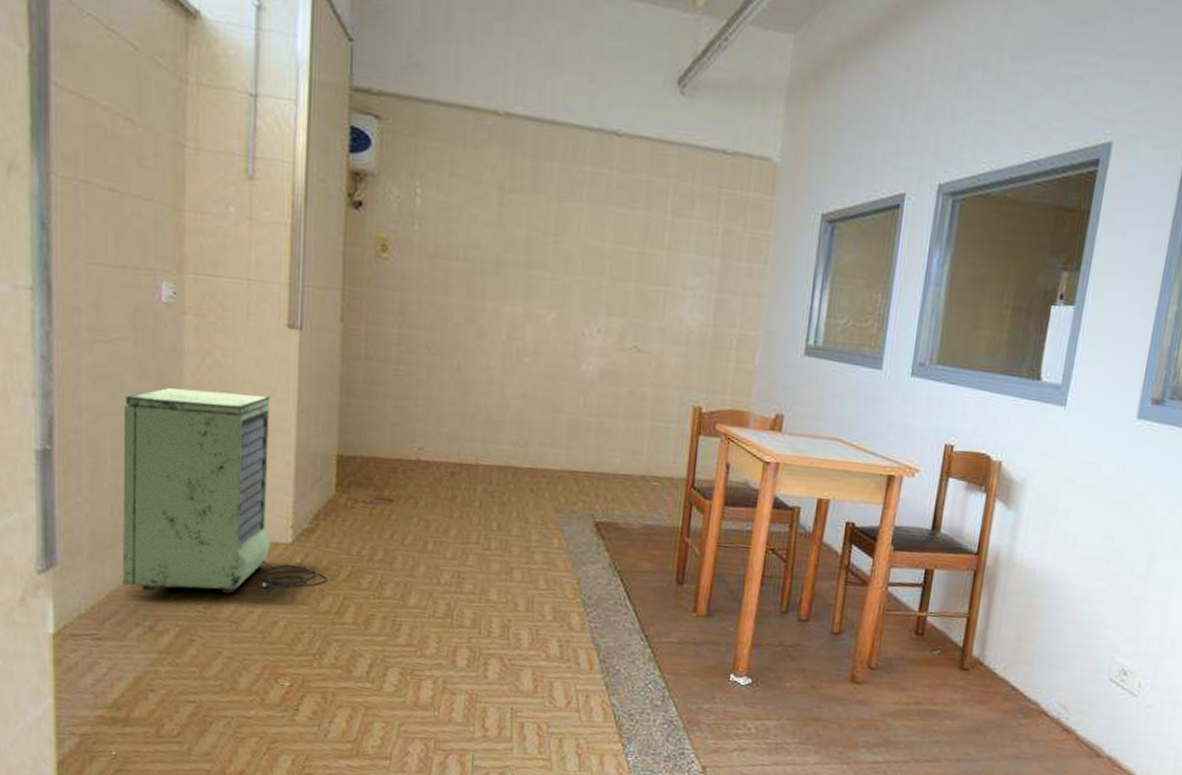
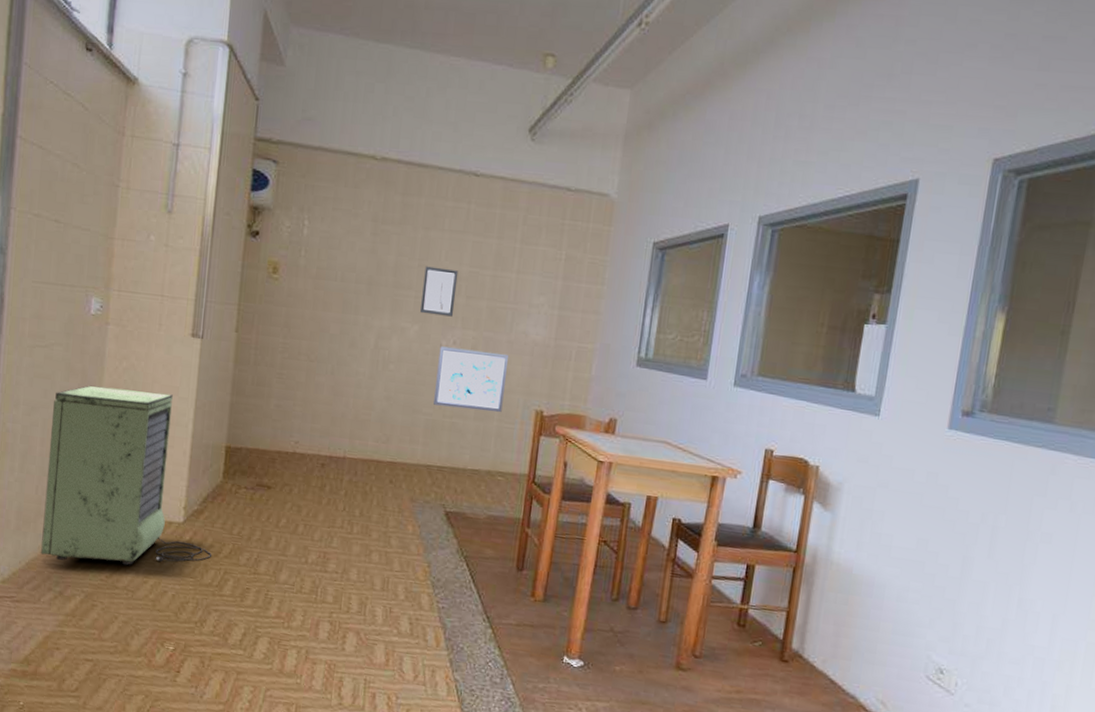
wall art: none [558,242,601,301] -> present [420,266,459,317]
wall art: none [577,335,662,411] -> present [434,346,509,413]

